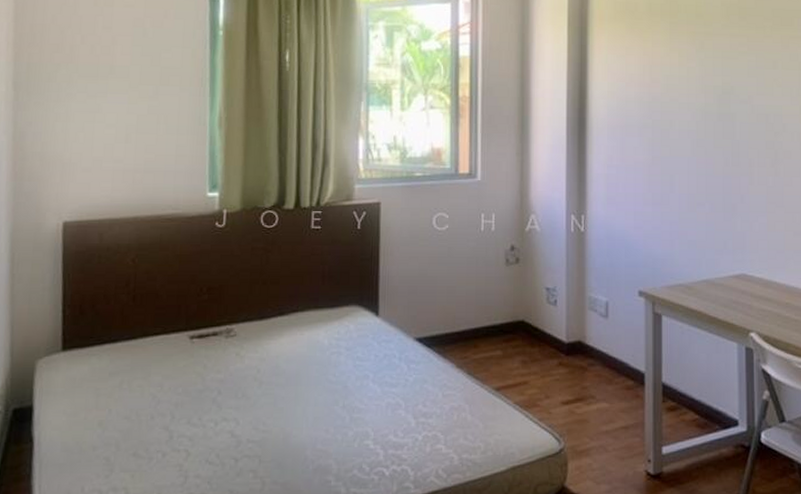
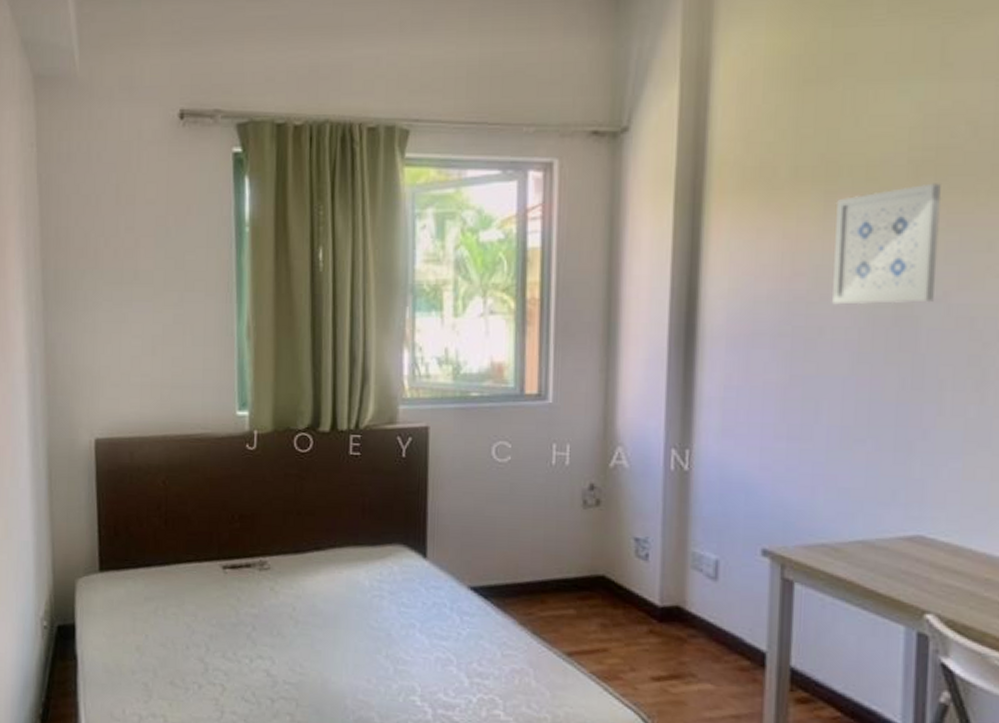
wall art: none [677,20,744,105] -> present [832,183,942,305]

